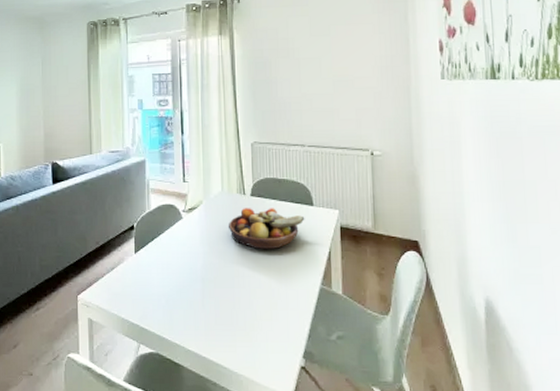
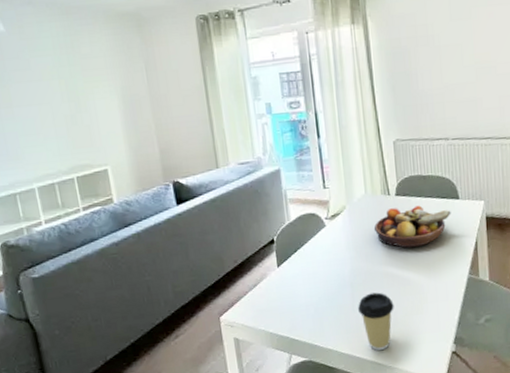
coffee cup: none [208,291,243,353] -> present [358,292,394,350]

